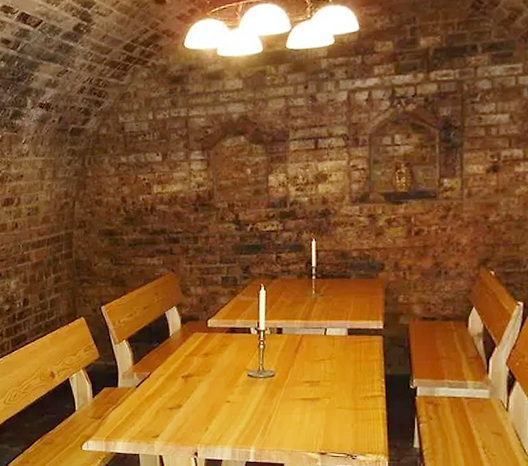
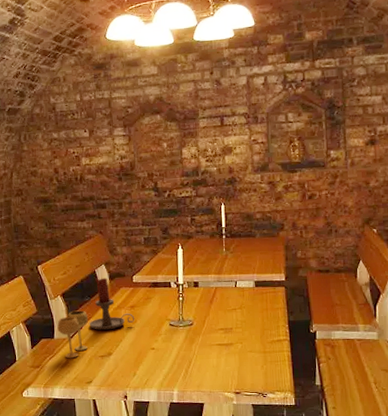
goblet: none [121,357,156,410] -> present [57,310,88,359]
candle holder: none [157,321,209,380] -> present [89,278,135,331]

